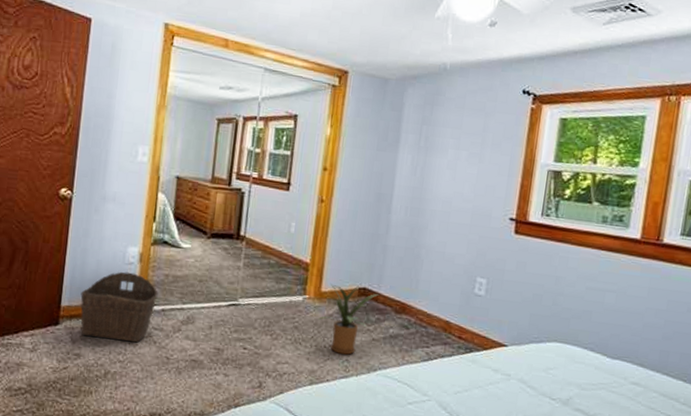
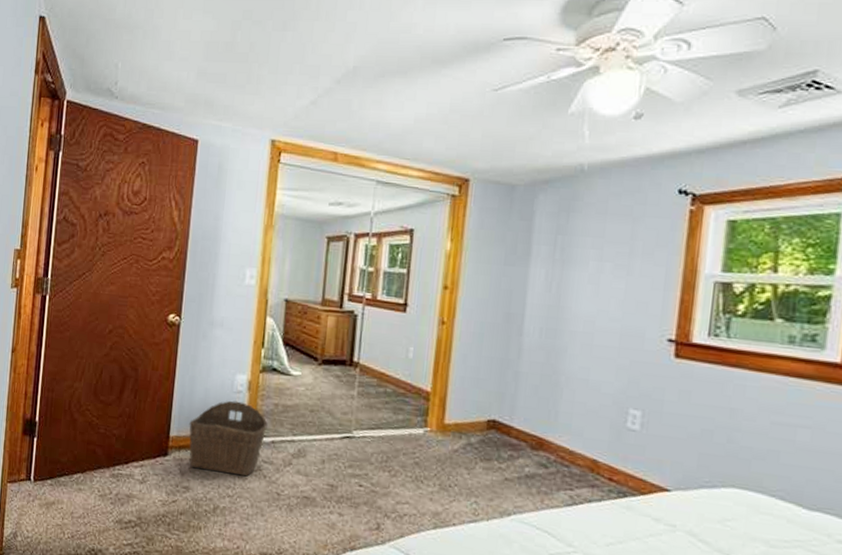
house plant: present [318,283,380,355] -> none [441,415,512,496]

